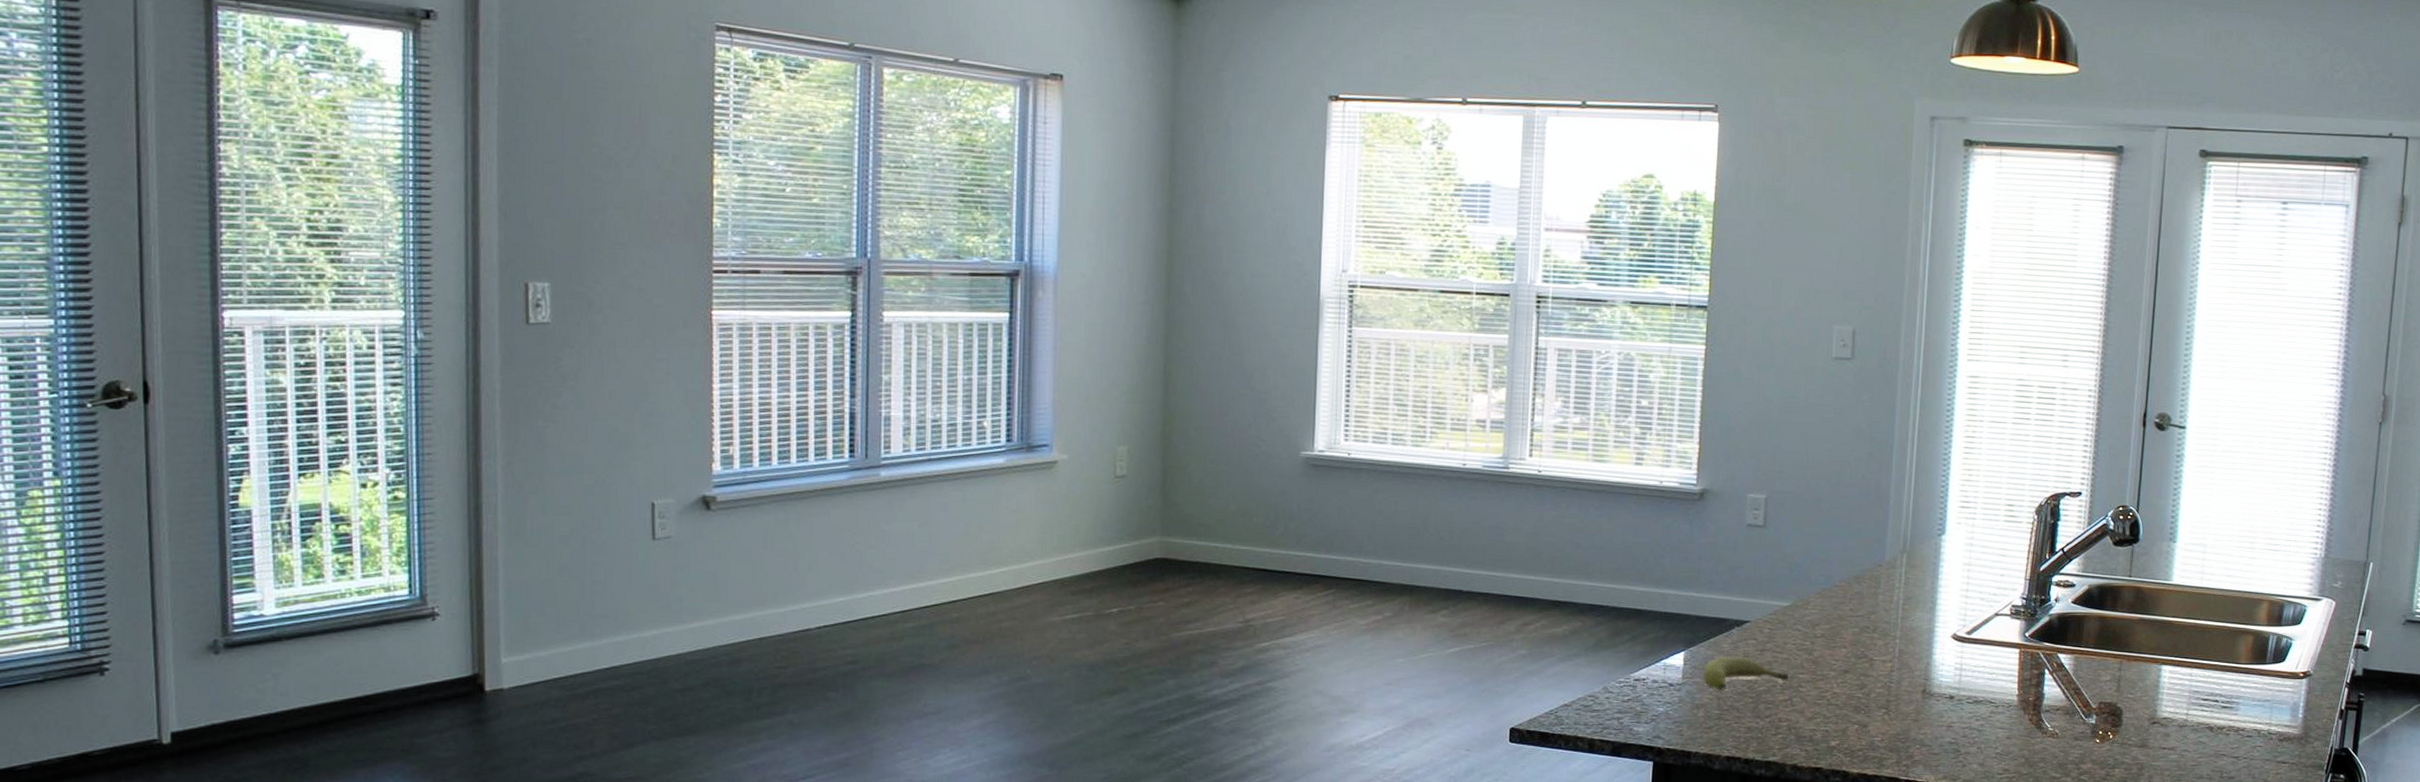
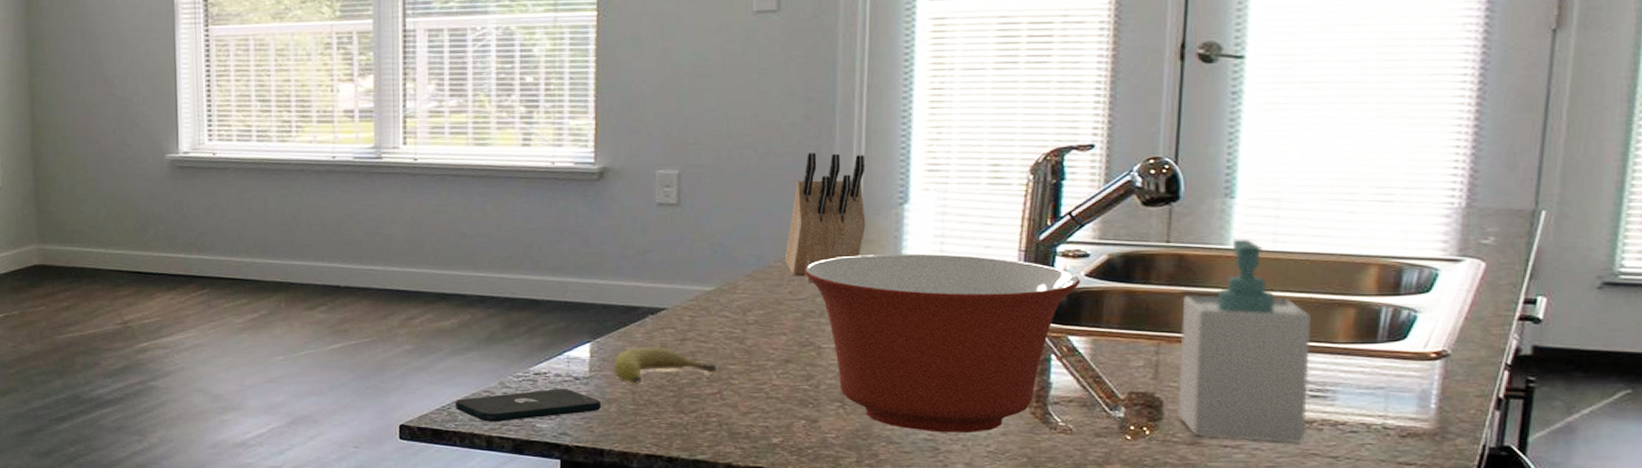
smartphone: none [1562,694,1692,725] -> present [455,388,602,422]
knife block: none [1847,486,1914,601] -> present [784,152,866,283]
mixing bowl: none [1863,578,2068,736] -> present [805,253,1080,433]
soap bottle: none [2132,576,2224,746] -> present [1178,239,1312,444]

